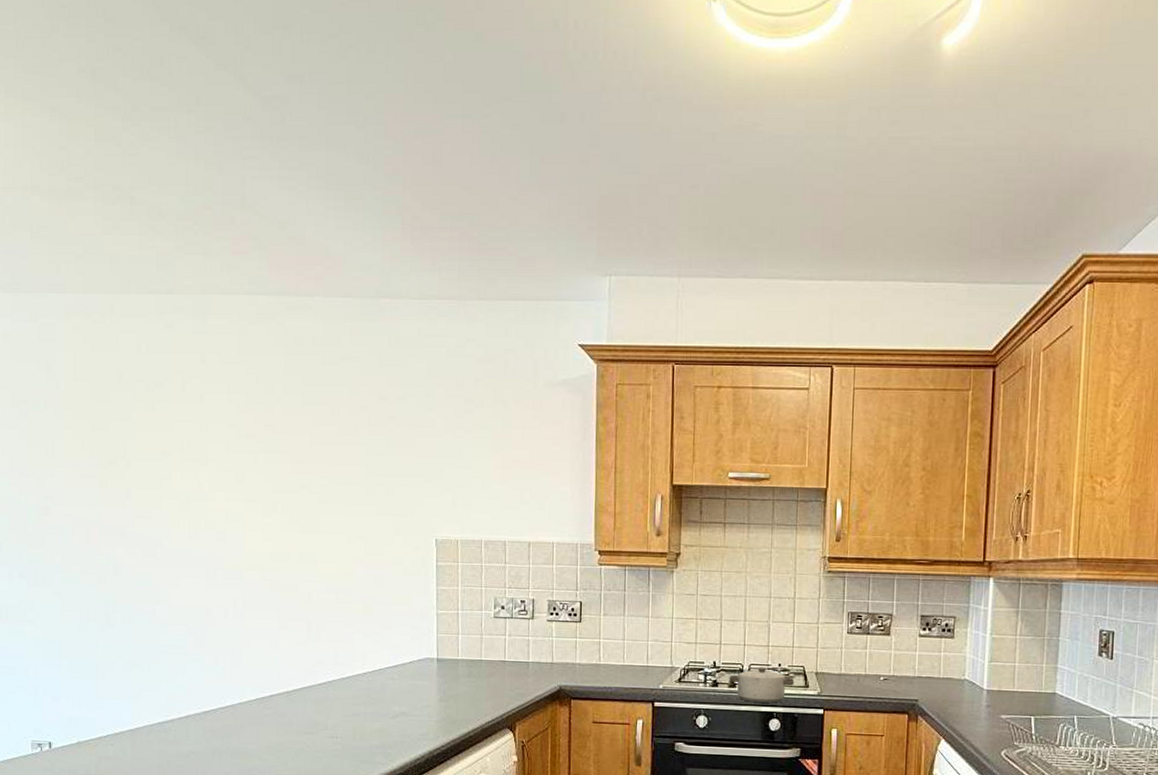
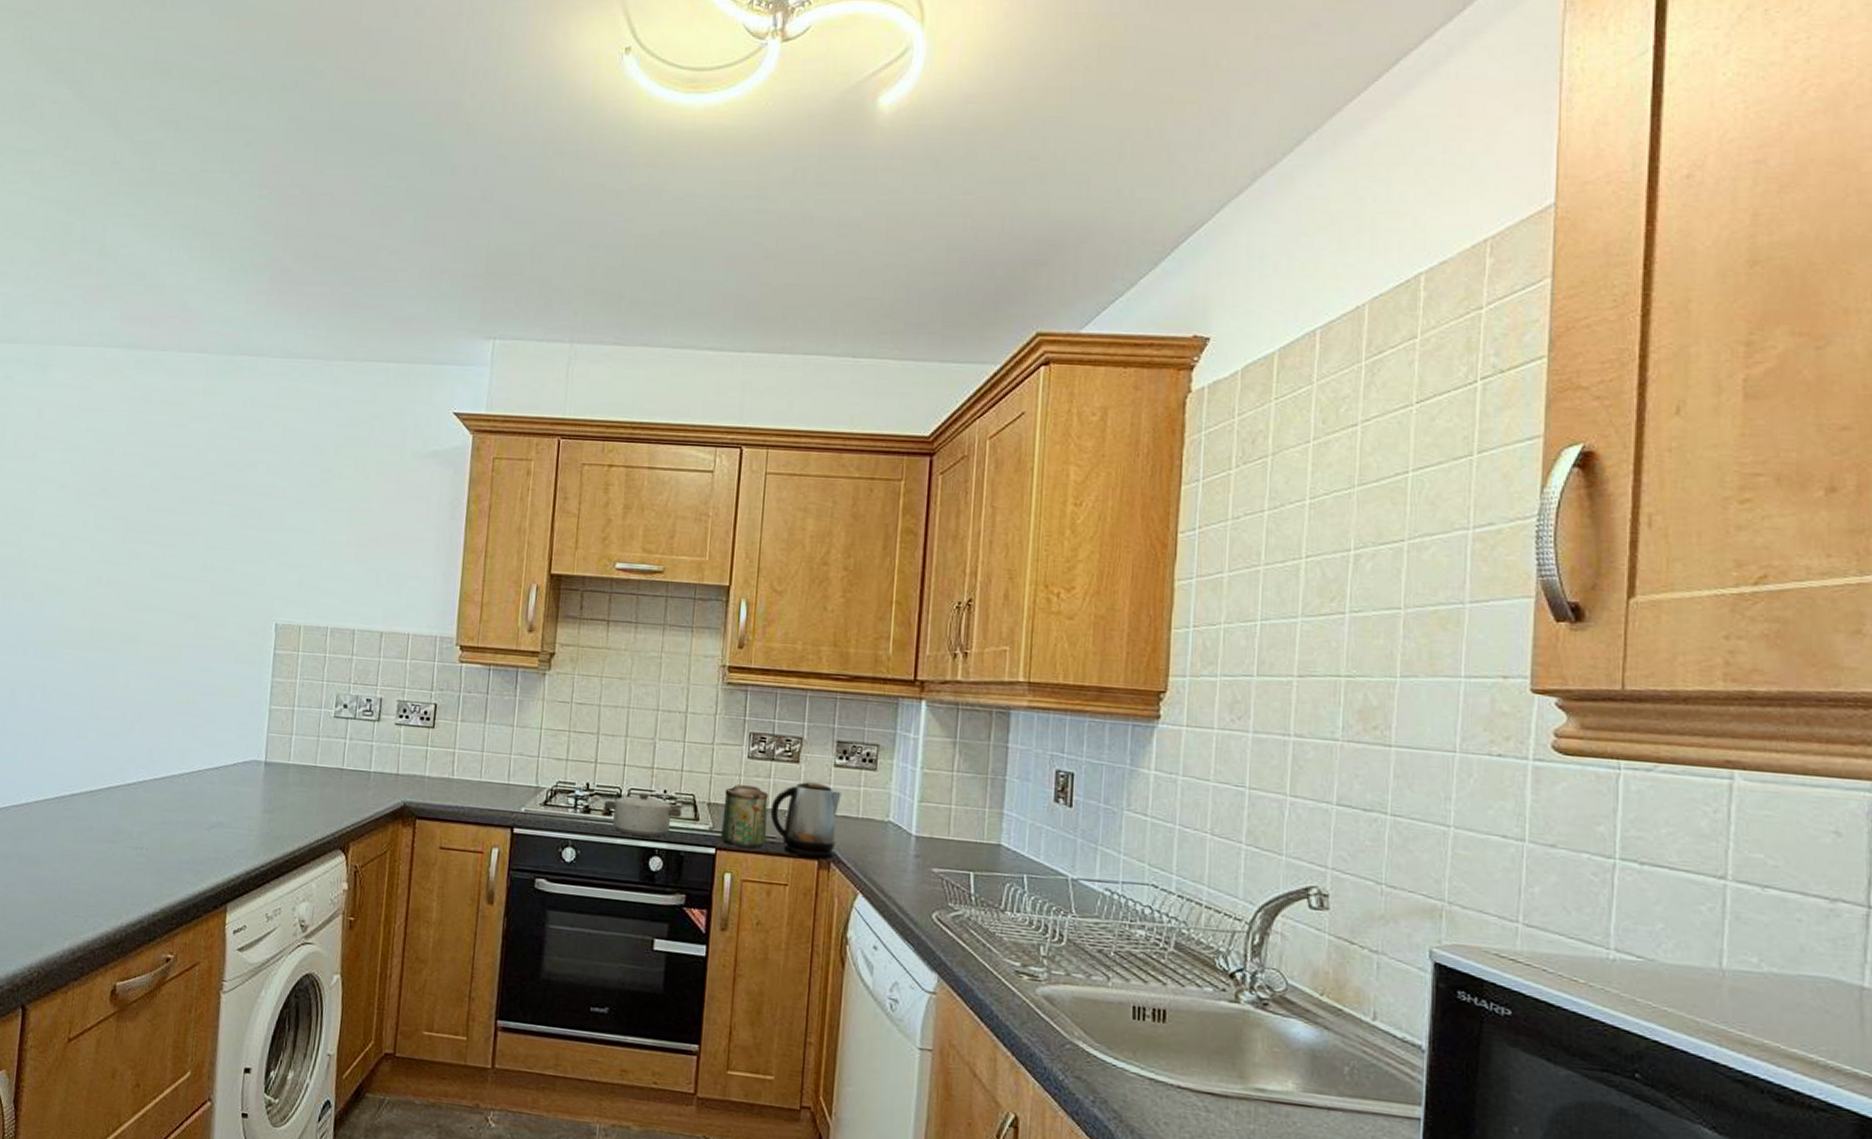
canister: none [828,656,865,707] -> present [721,784,768,848]
kettle: none [867,651,926,713] -> present [770,782,842,859]

